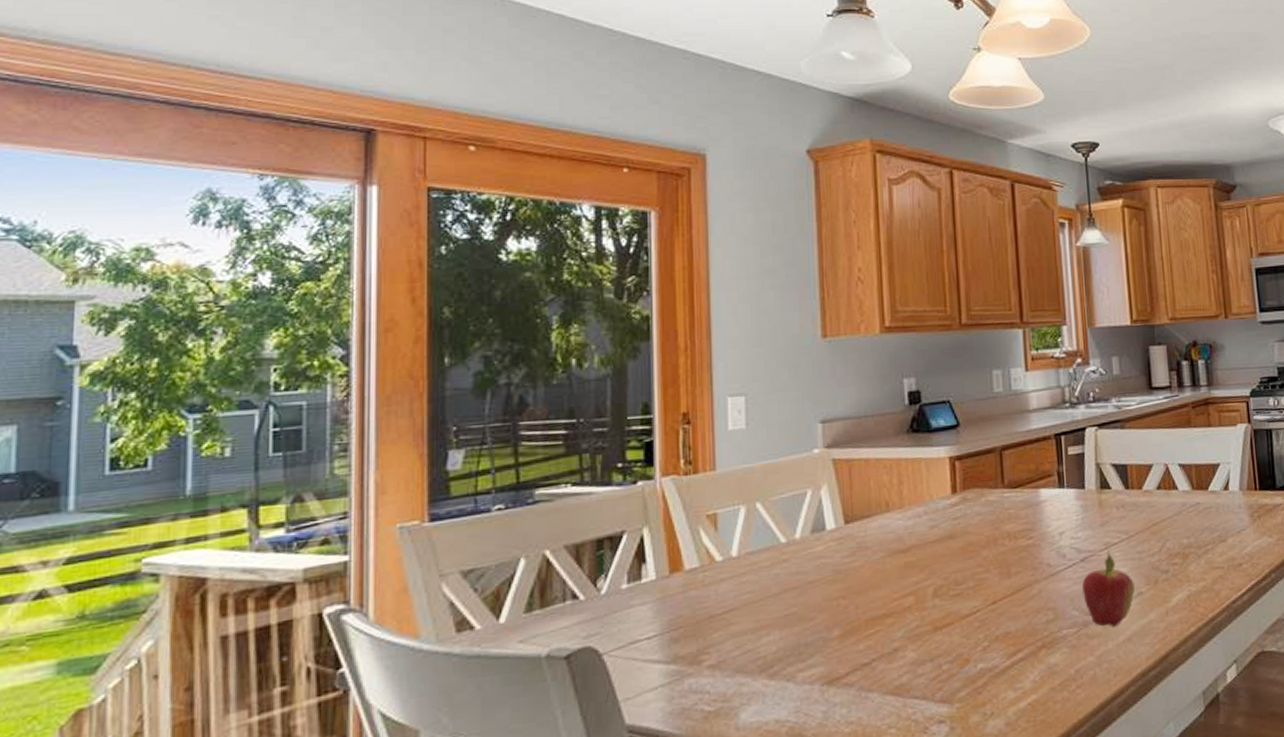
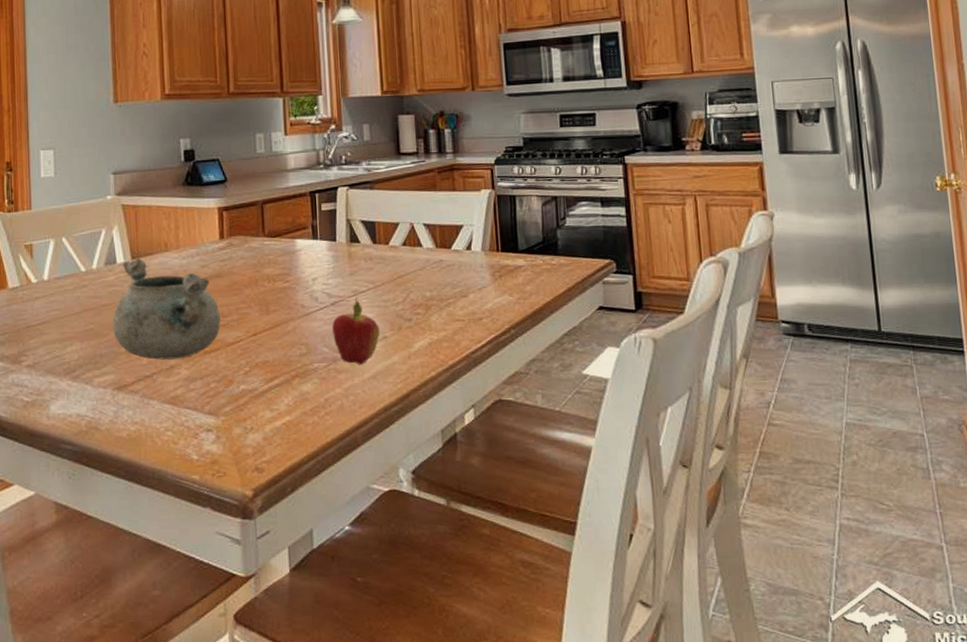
decorative bowl: none [821,522,954,643] -> present [113,258,221,360]

